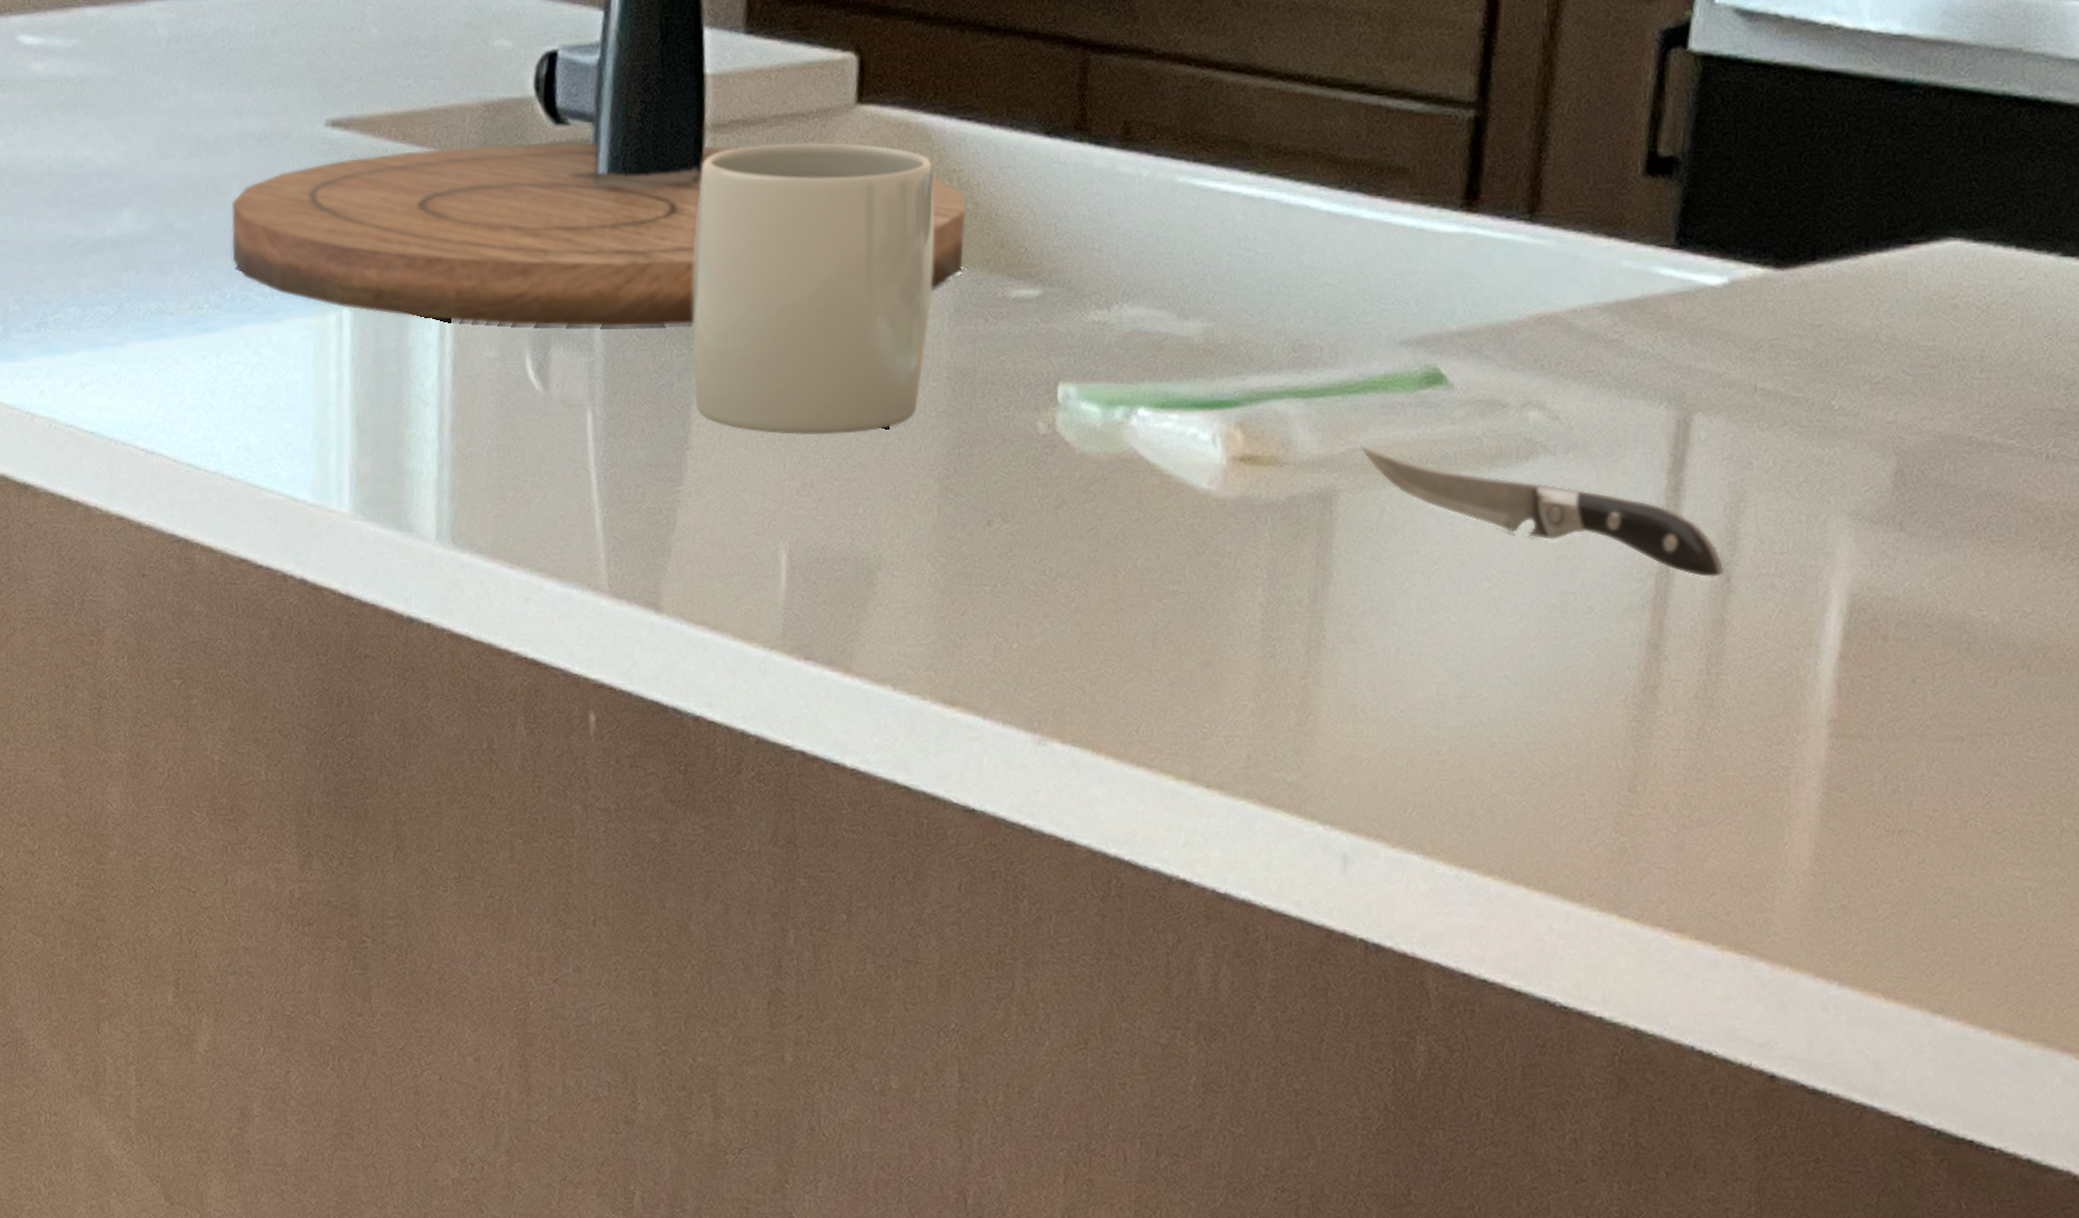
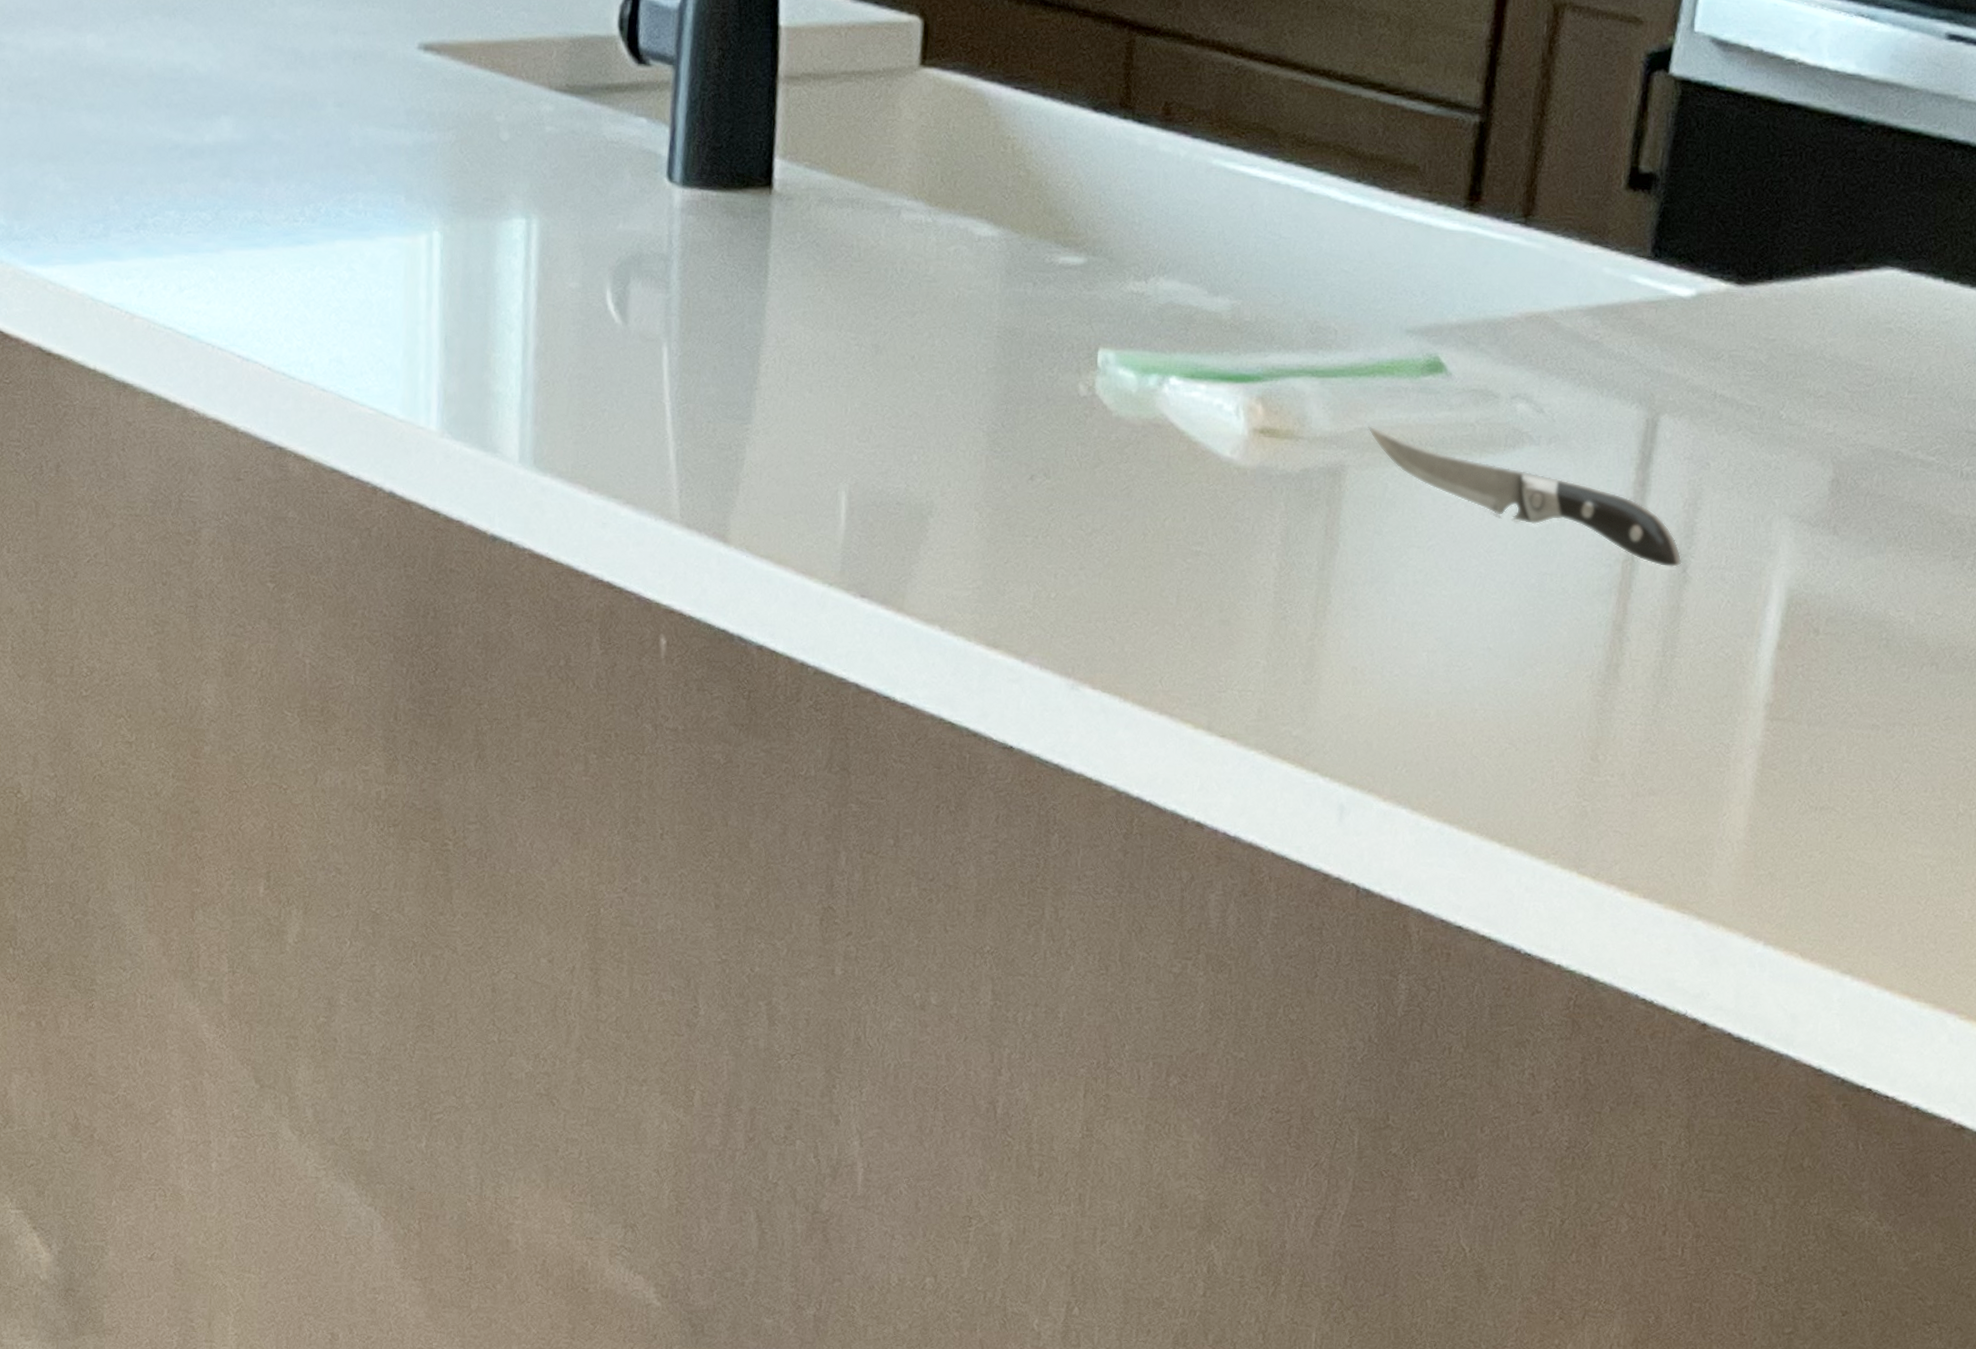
cutting board: present [231,142,967,327] -> none [326,79,1020,269]
mug: present [690,143,935,436] -> none [761,99,990,384]

